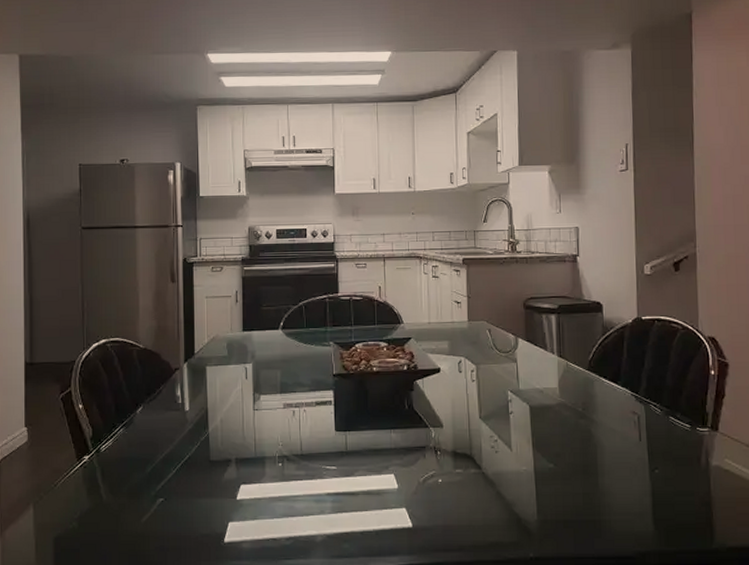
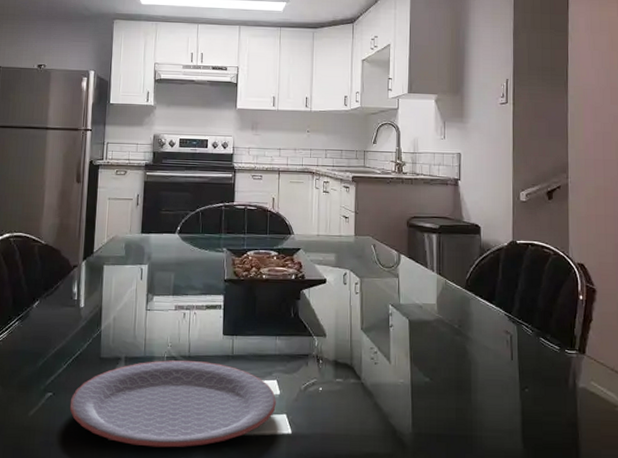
plate: none [182,459,395,547] -> present [69,360,276,448]

